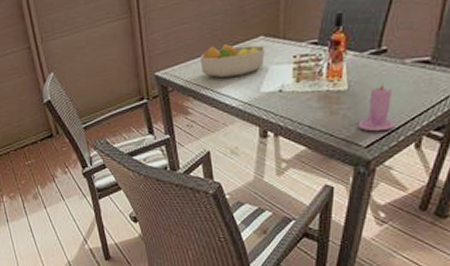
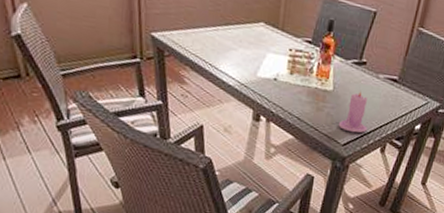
fruit bowl: present [200,44,266,78] -> none [200,19,266,57]

